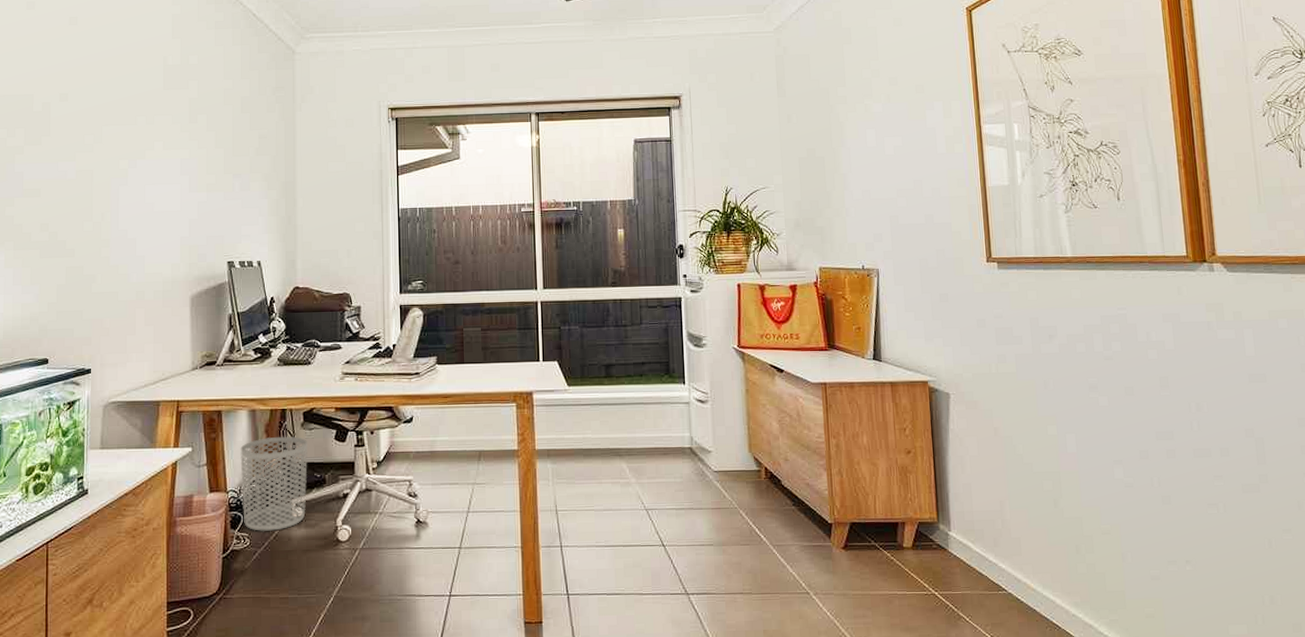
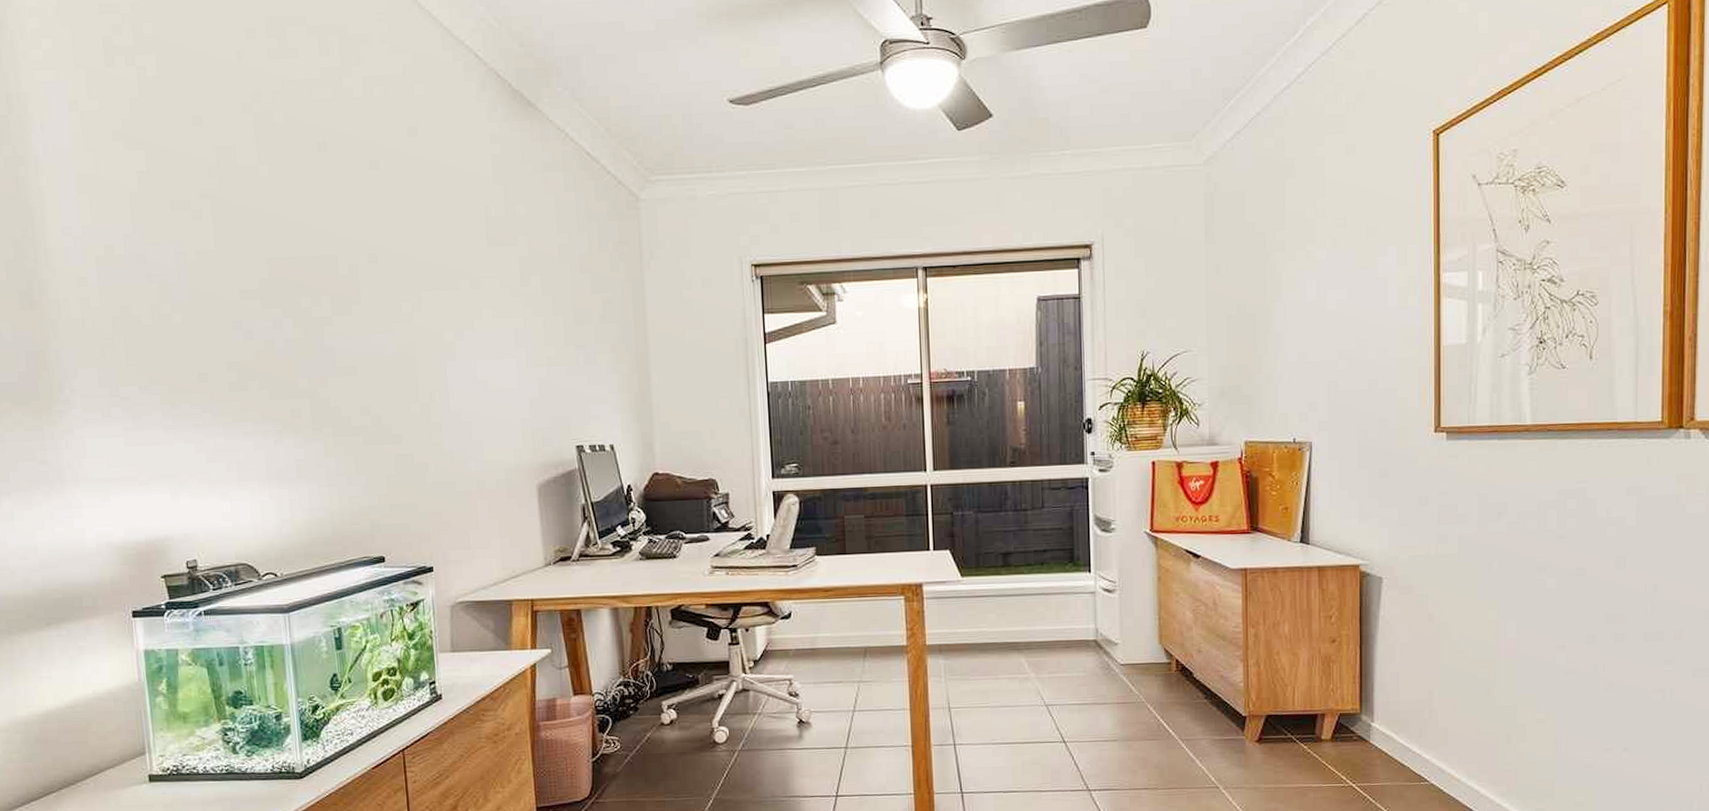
waste bin: present [240,436,308,532] -> none [604,635,679,735]

